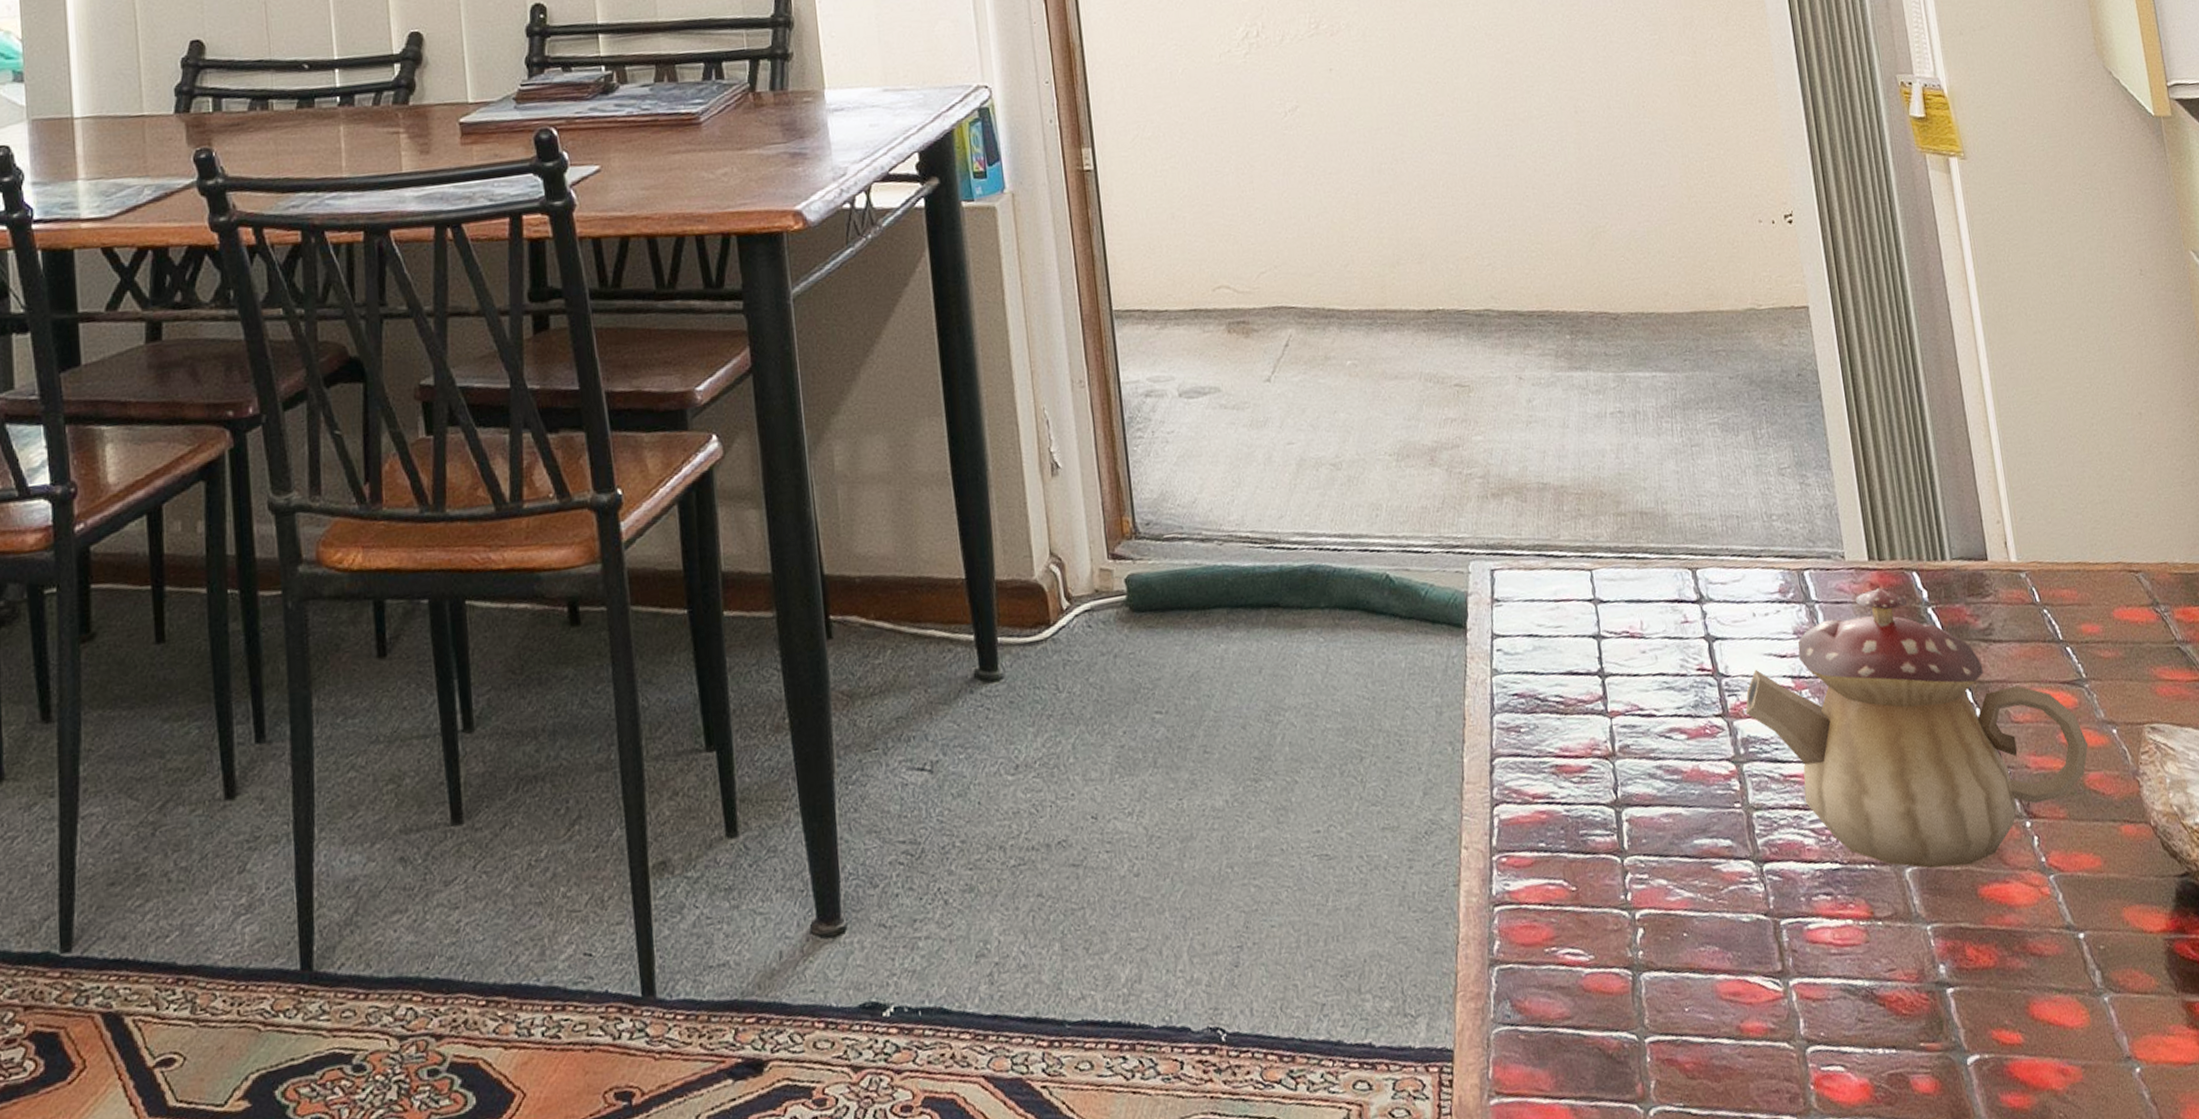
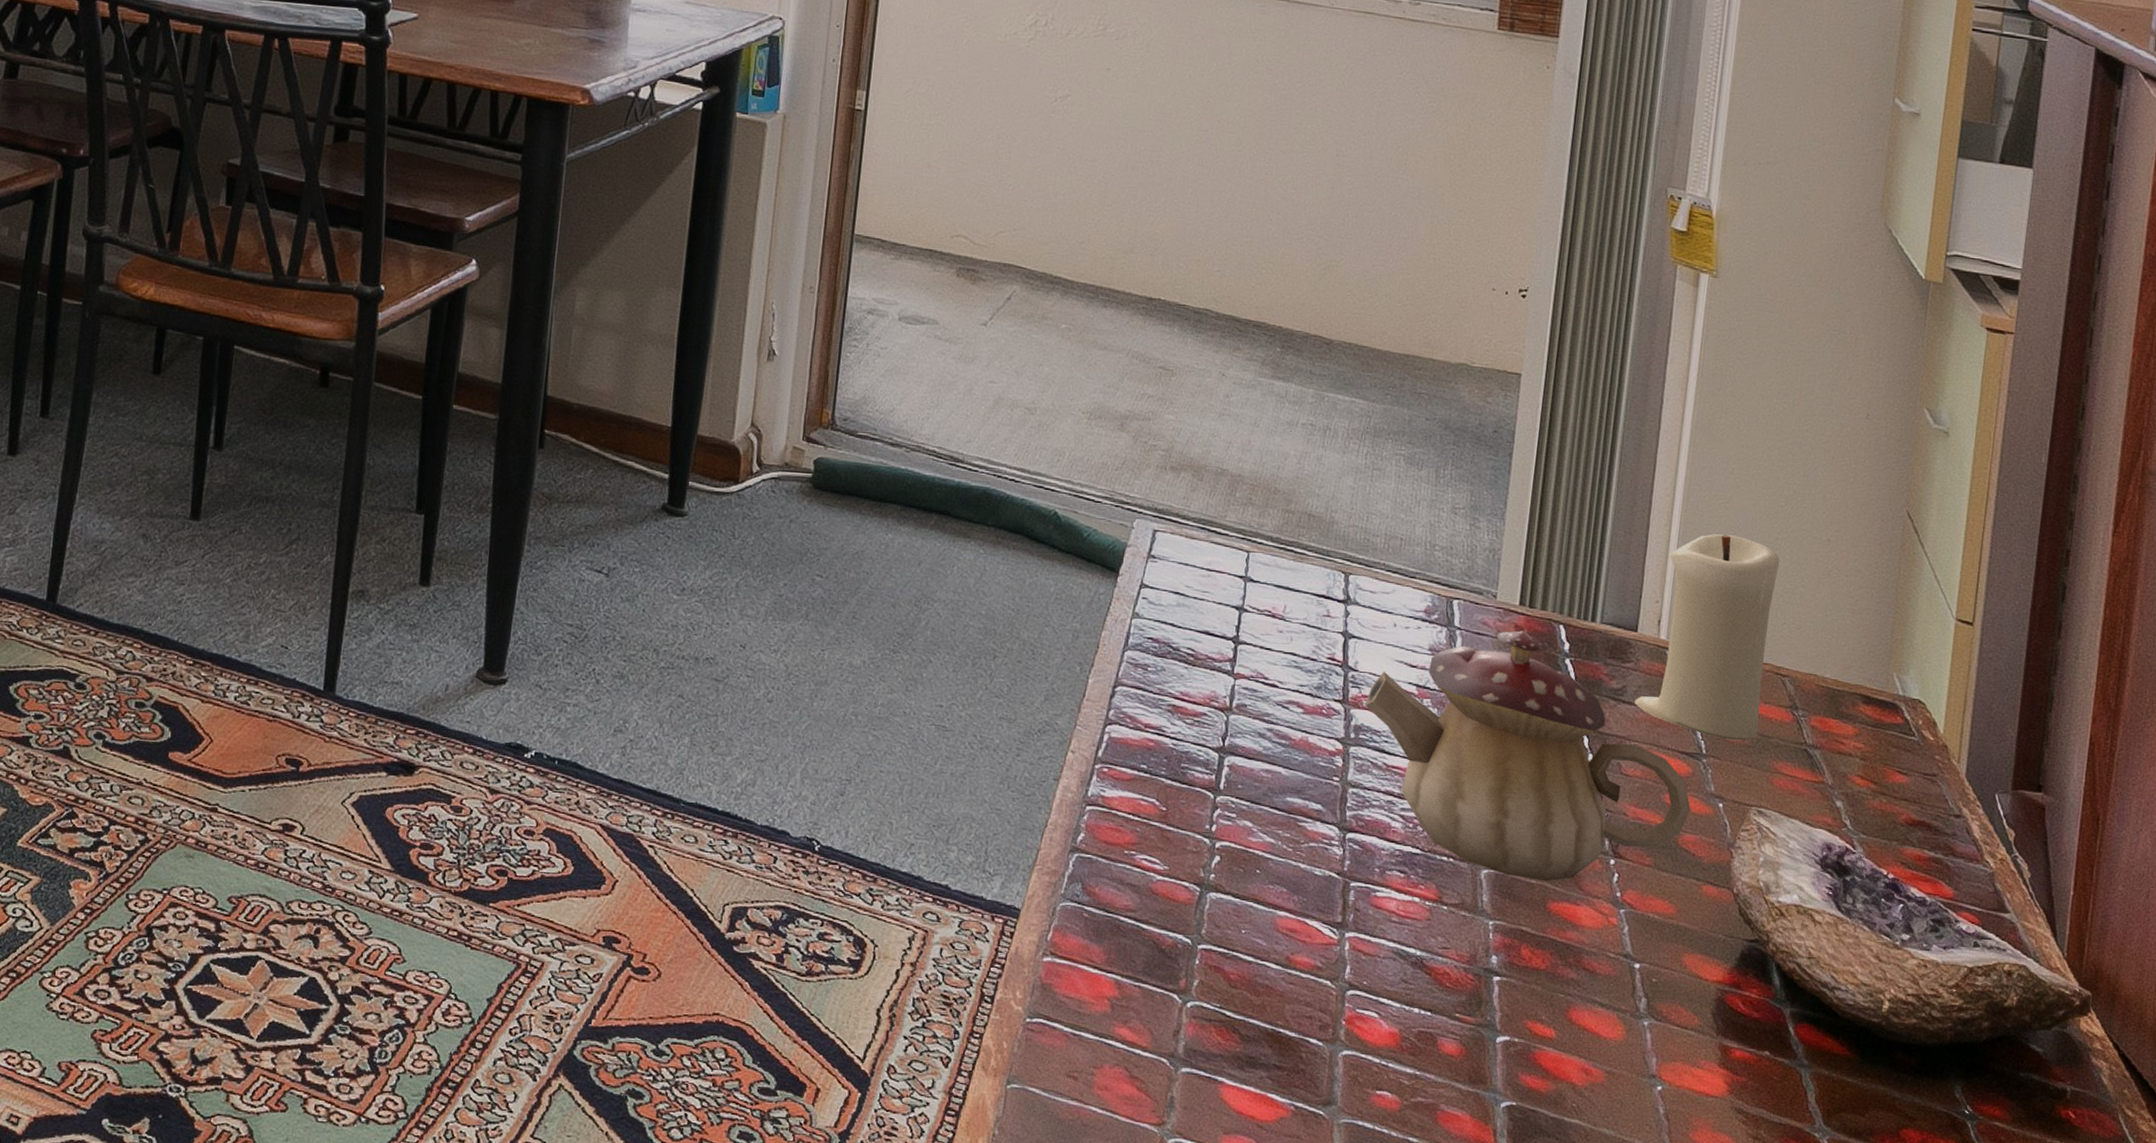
candle: none [1997,430,2129,657] -> present [1634,534,1780,741]

